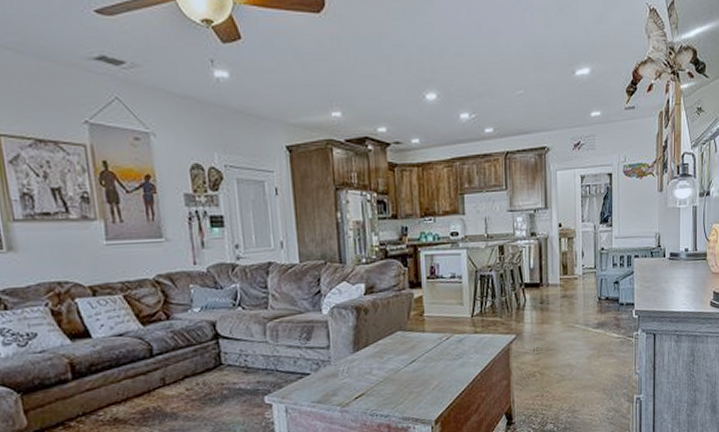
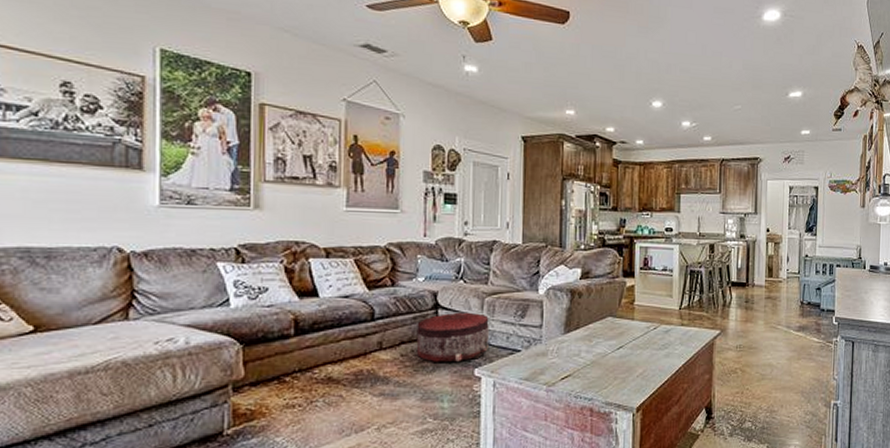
pouf: none [198,339,276,394] -> present [416,312,489,362]

